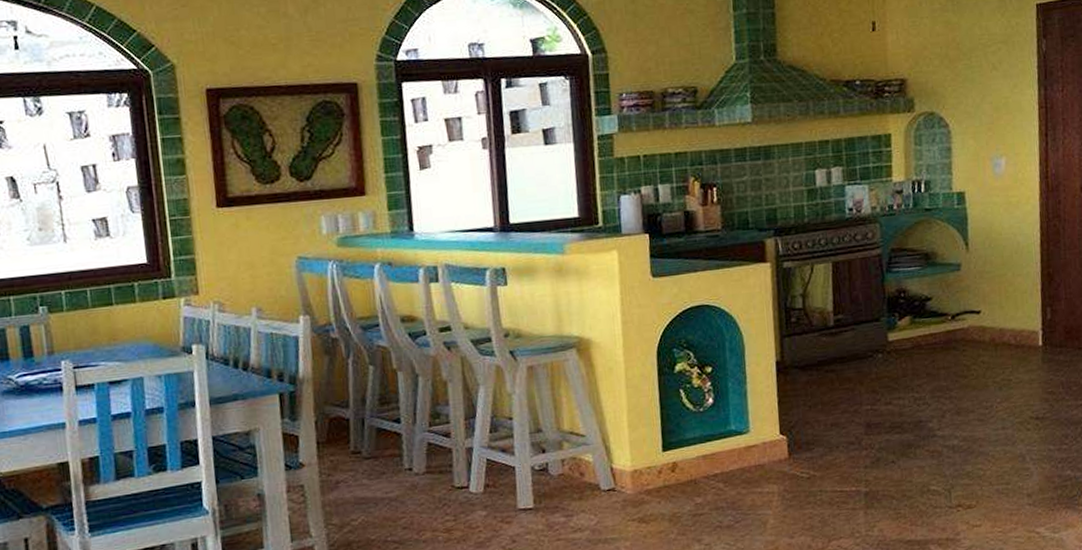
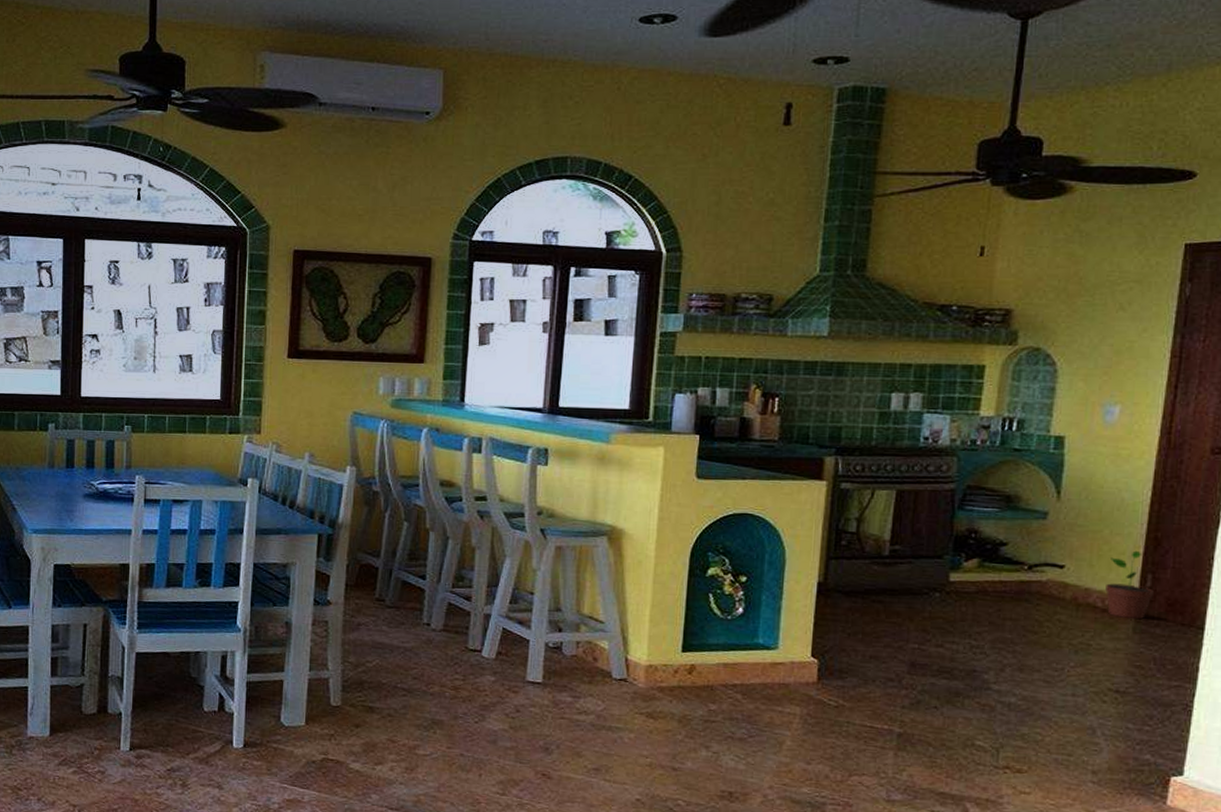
potted plant: none [1015,287,1054,351] -> present [1105,550,1154,619]

